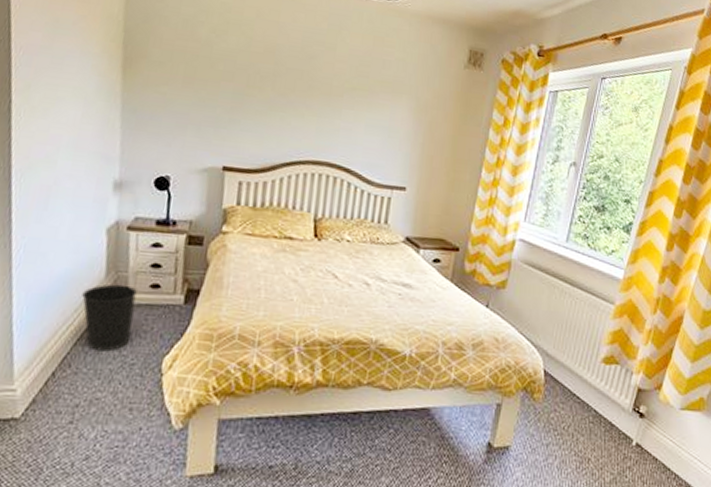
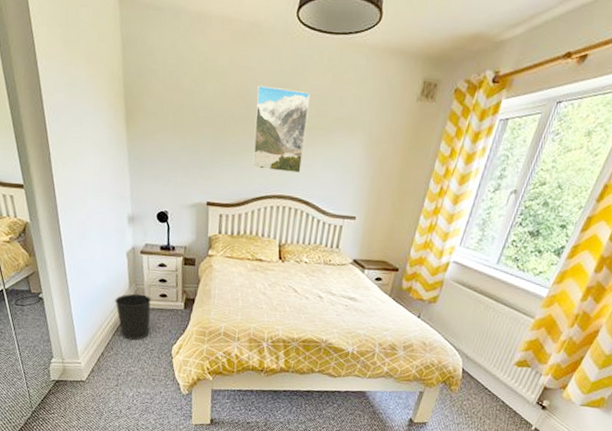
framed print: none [281,41,350,138] -> present [252,85,310,174]

